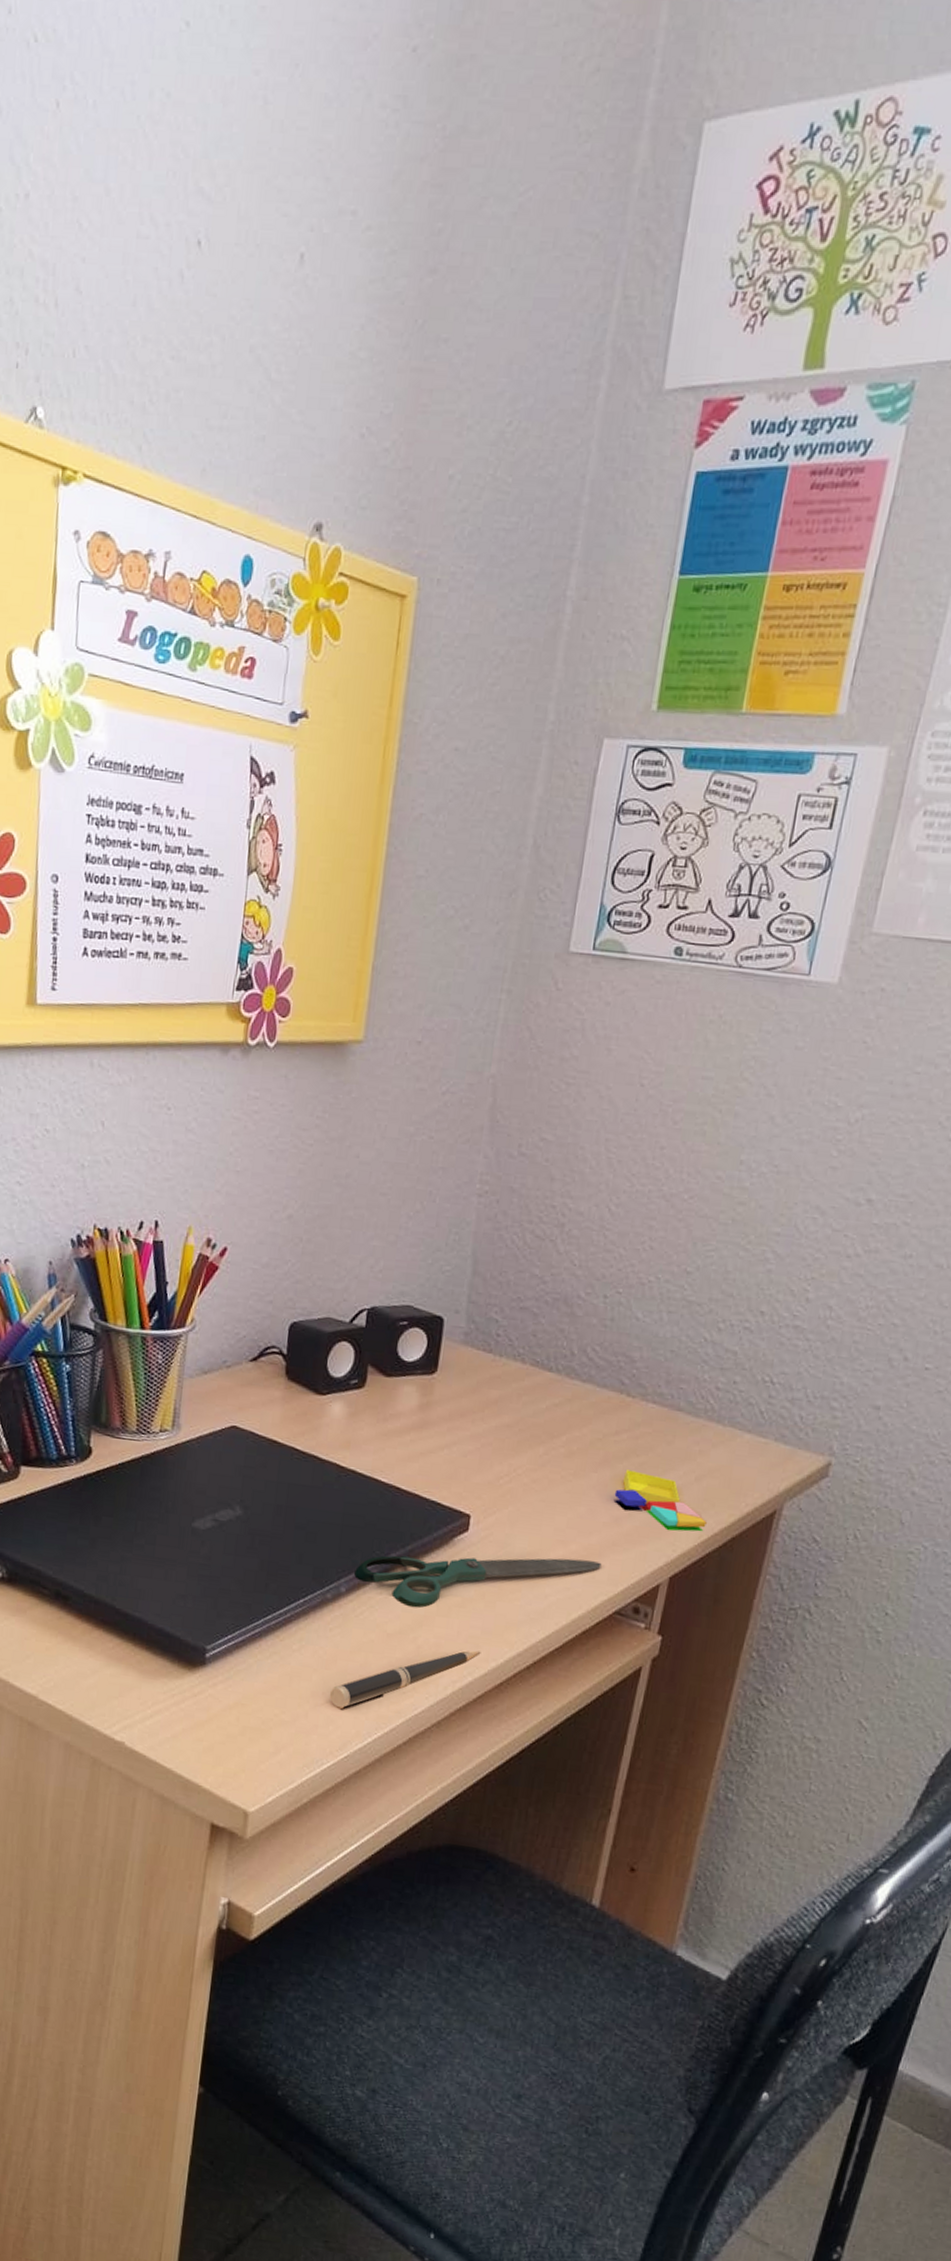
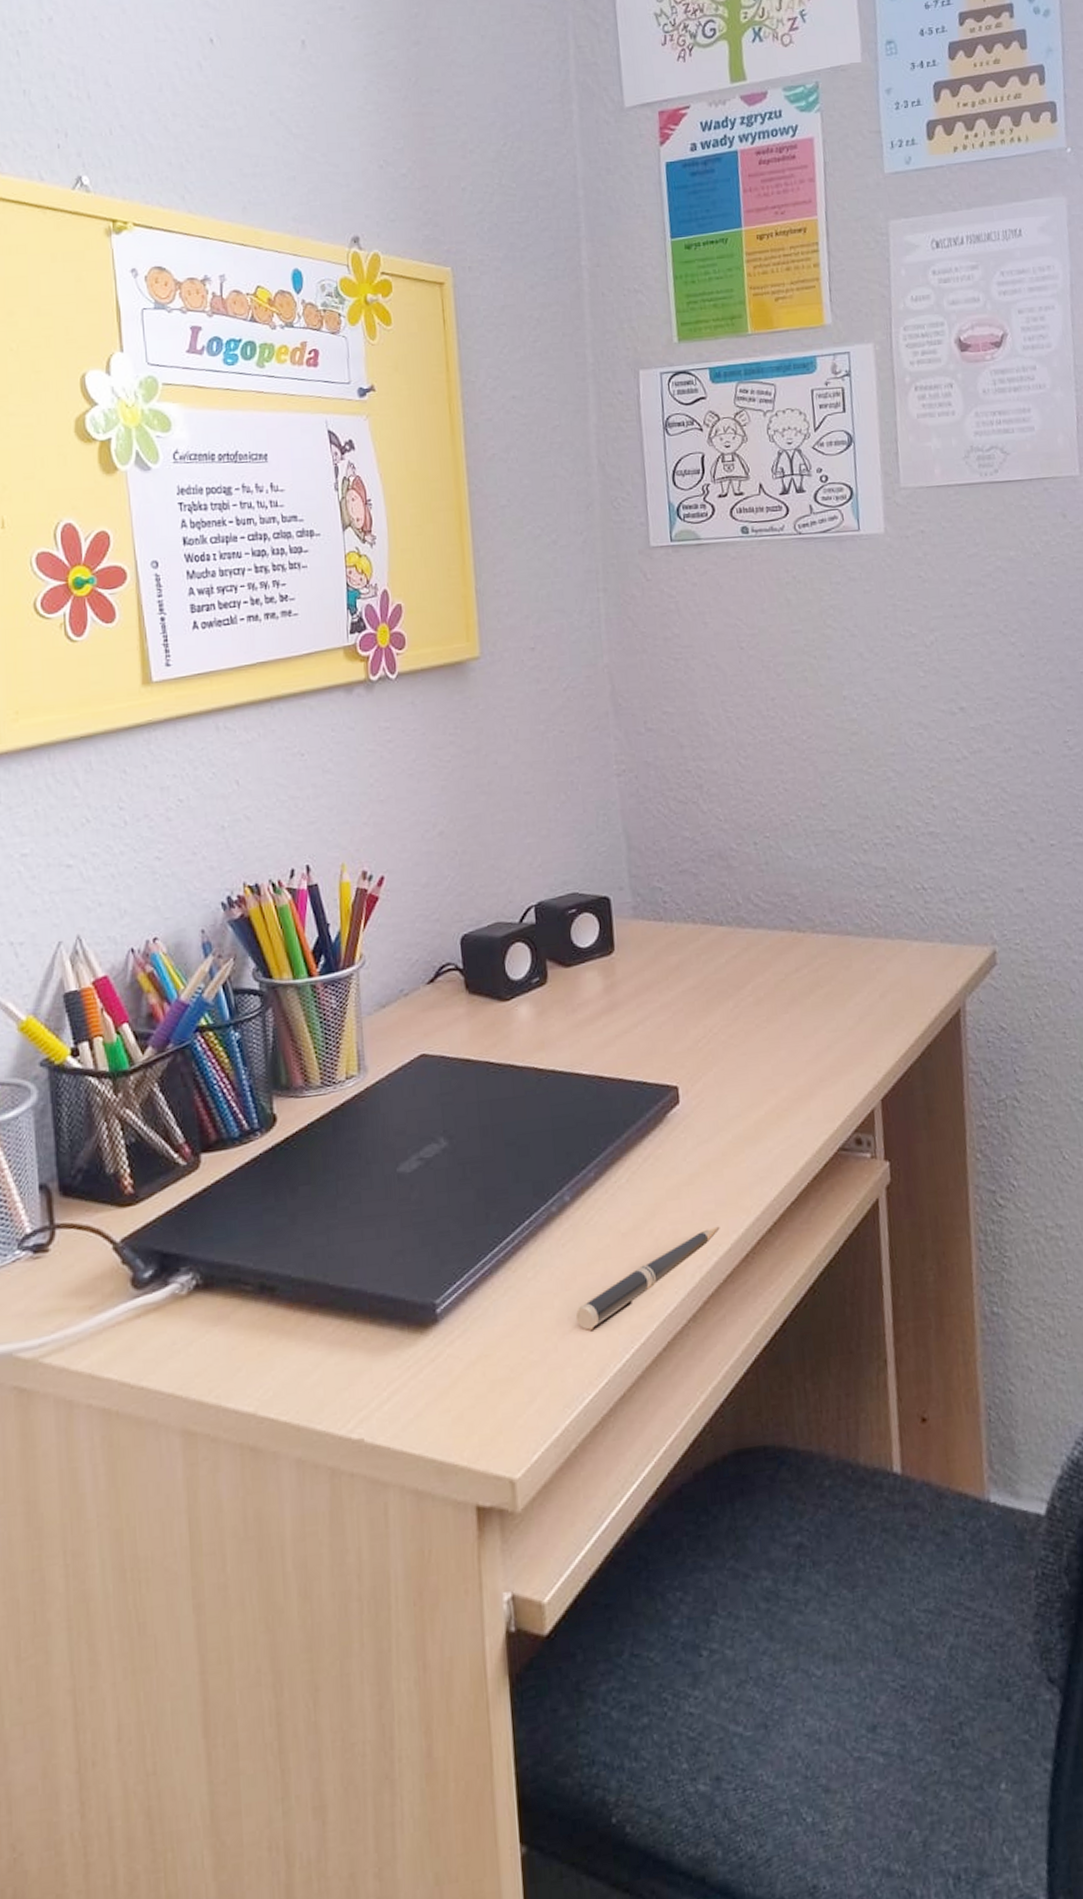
shears: present [353,1555,602,1609] -> none [574,1102,815,1199]
sticky notes: present [613,1470,707,1532] -> none [809,1002,902,1054]

